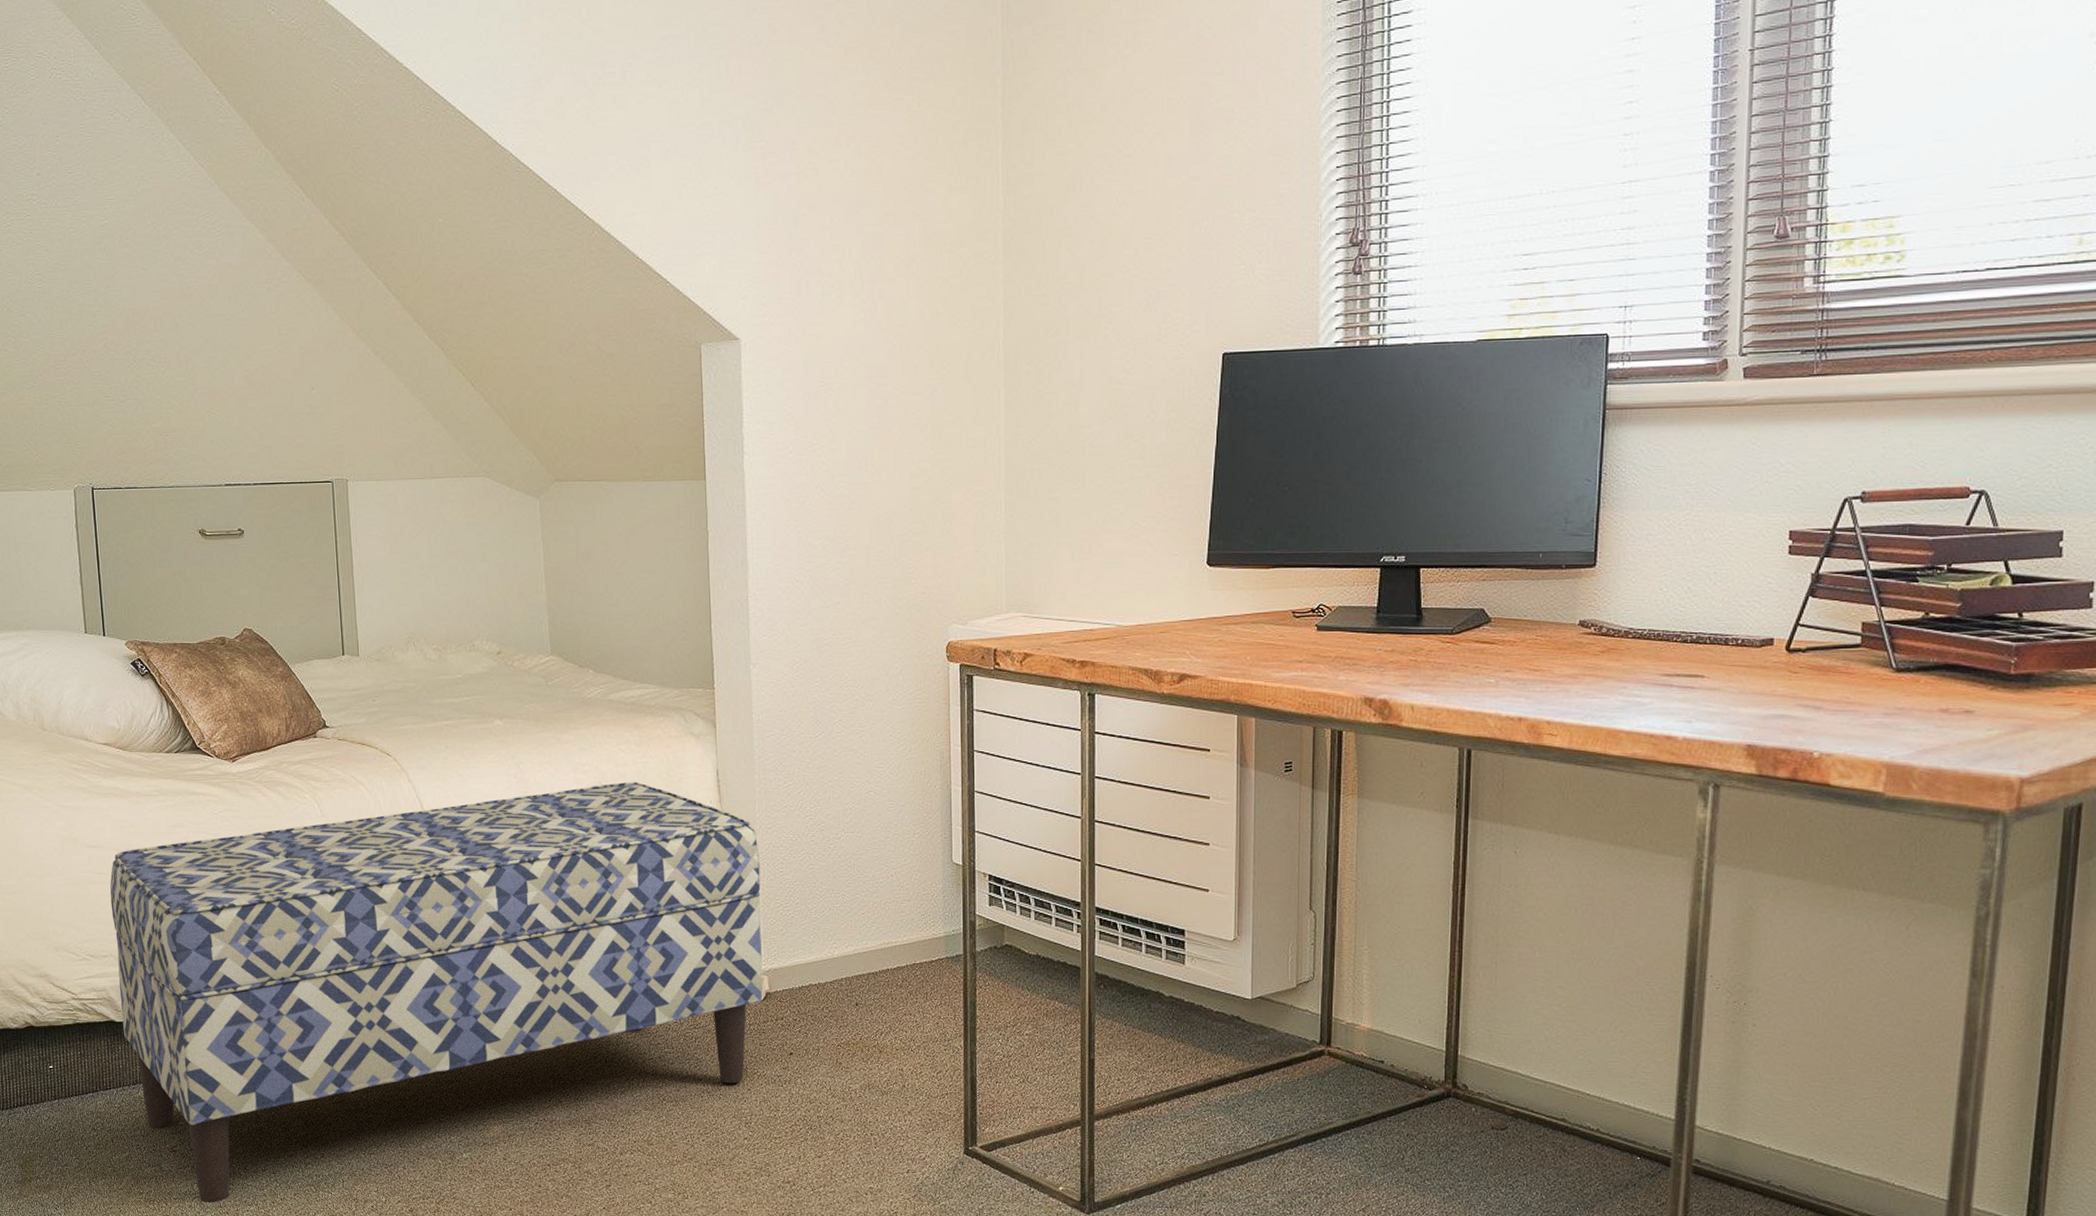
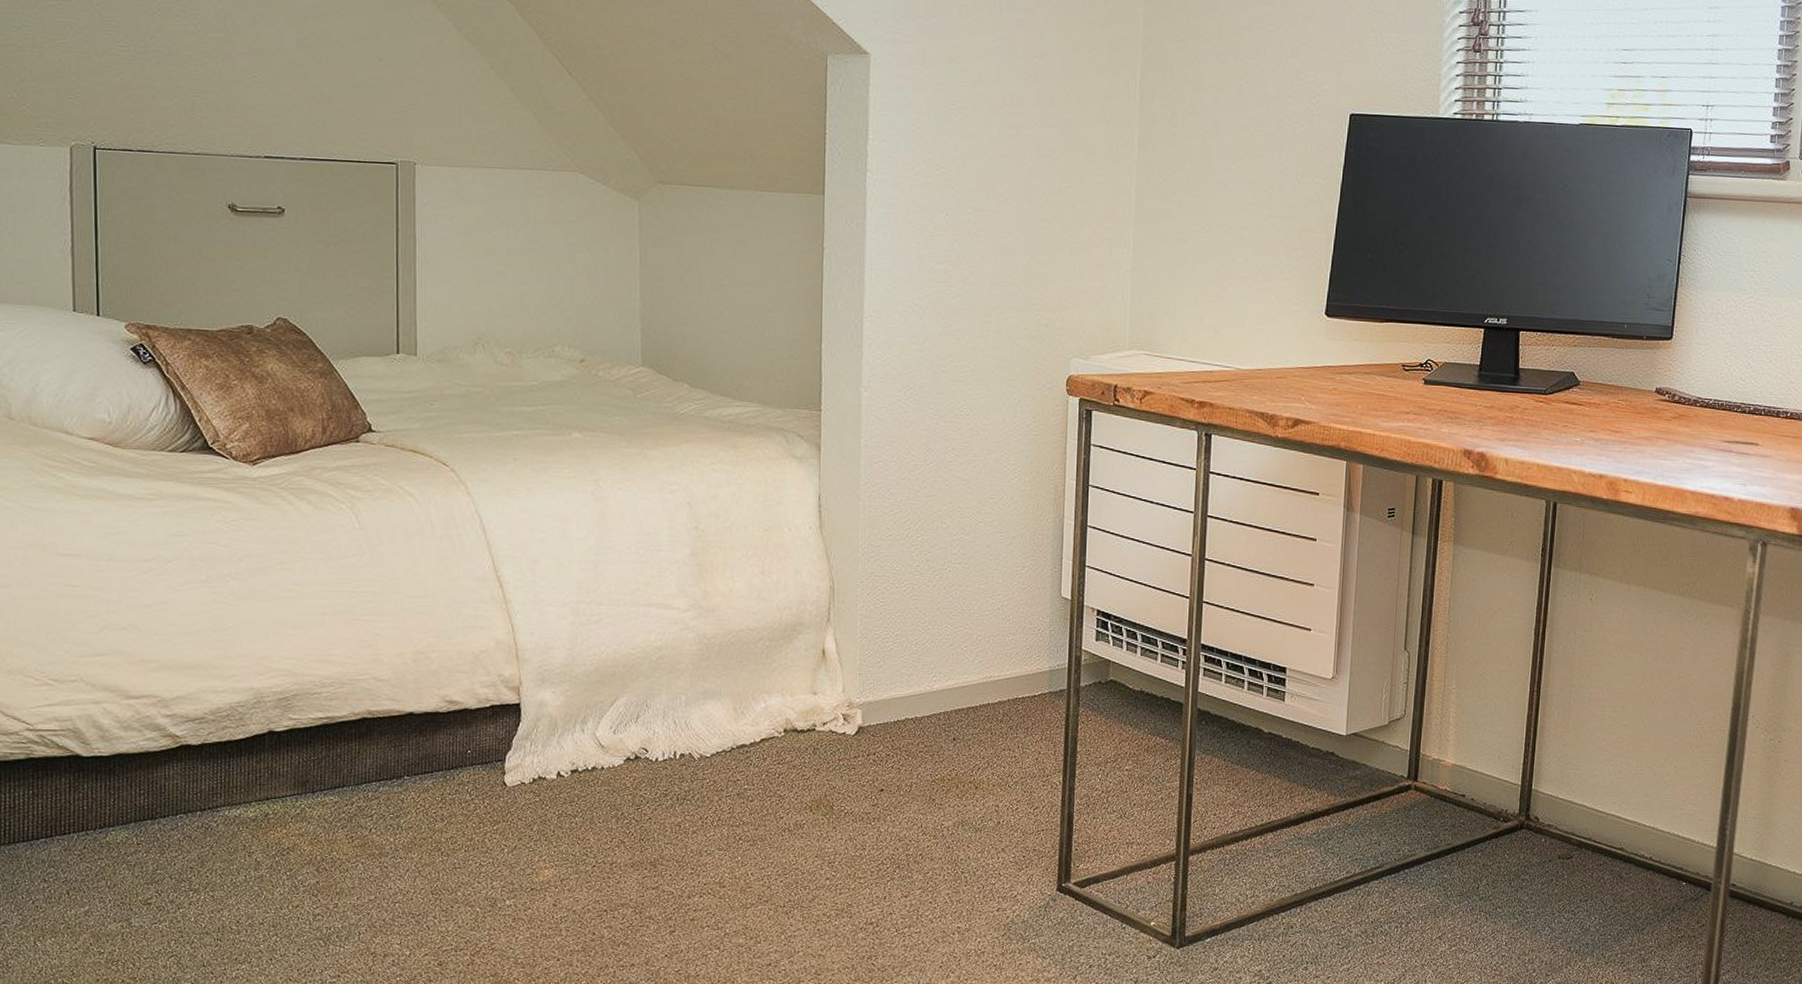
bench: present [110,781,763,1203] -> none [85,503,860,962]

